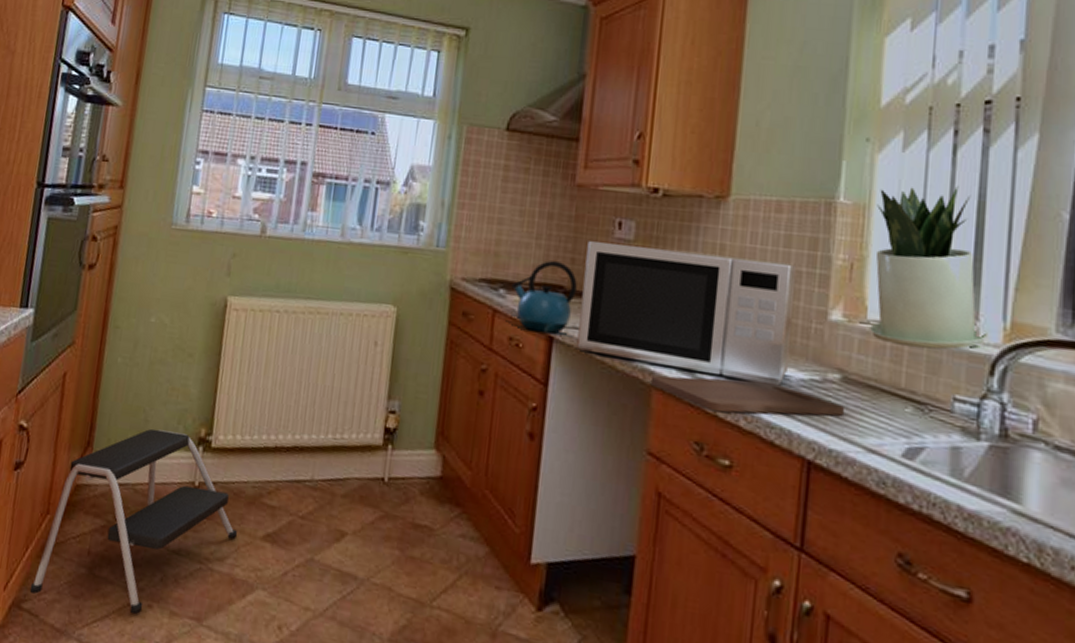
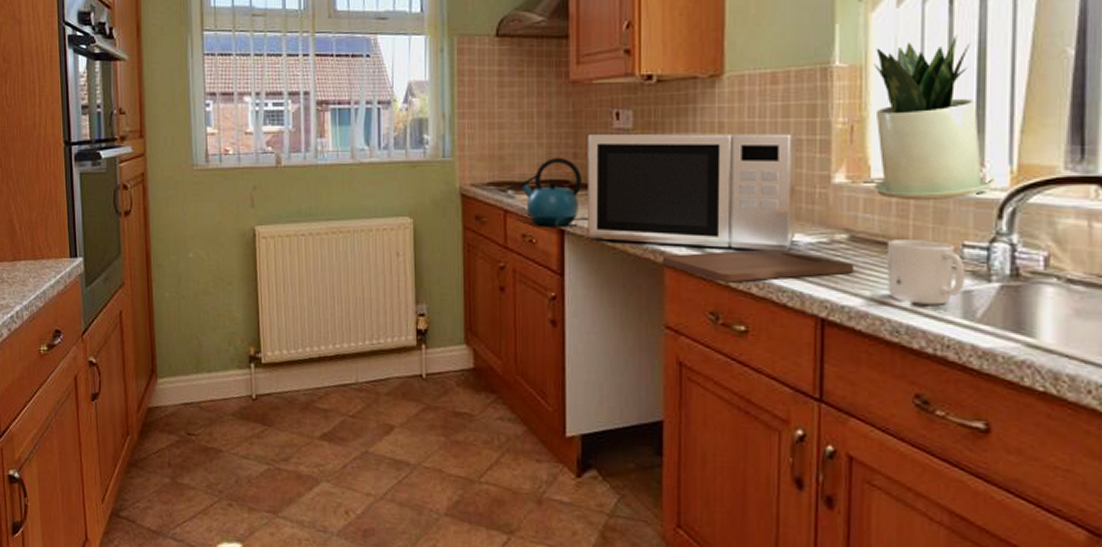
step stool: present [29,428,238,615] -> none [124,352,297,513]
mug: none [877,385,955,460] -> present [886,239,965,305]

